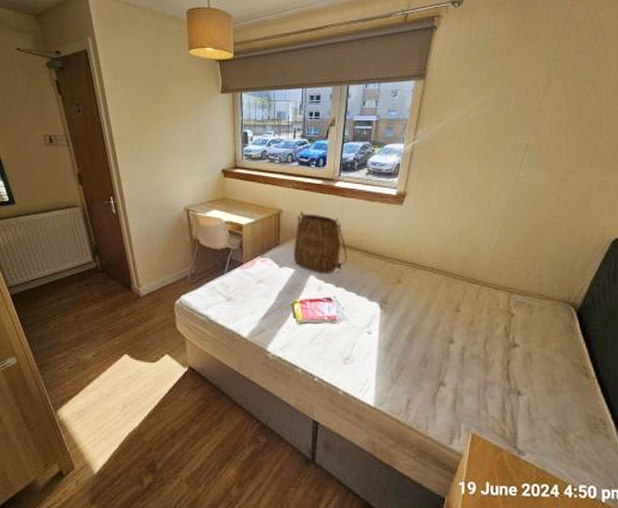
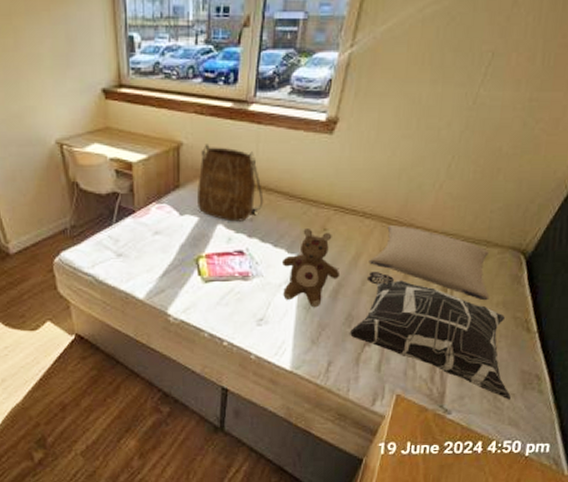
stuffed bear: none [364,281,415,349] -> present [281,229,340,308]
decorative pillow: none [425,318,579,443] -> present [349,271,511,400]
pillow: none [438,279,548,347] -> present [369,225,490,301]

